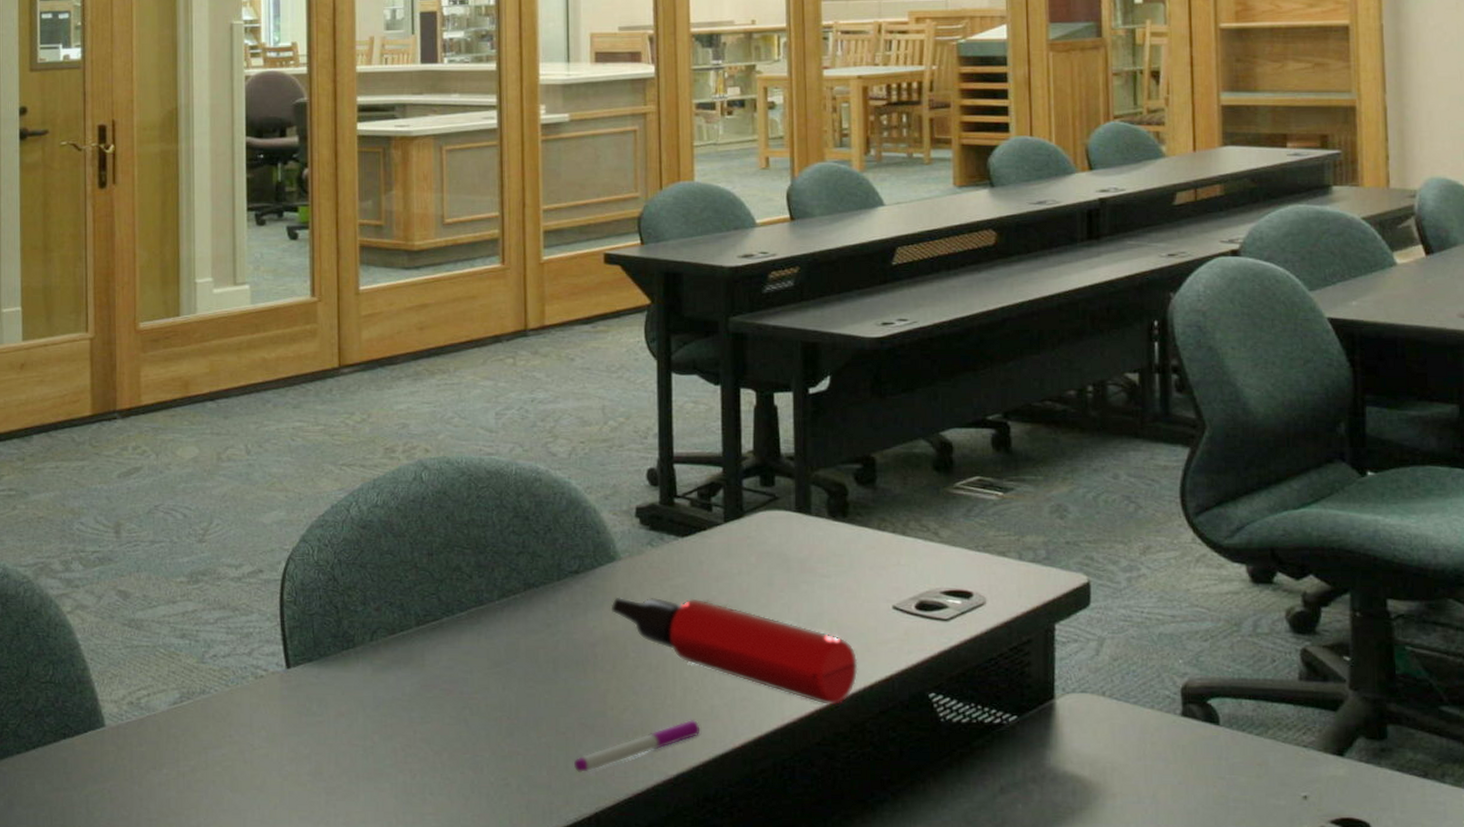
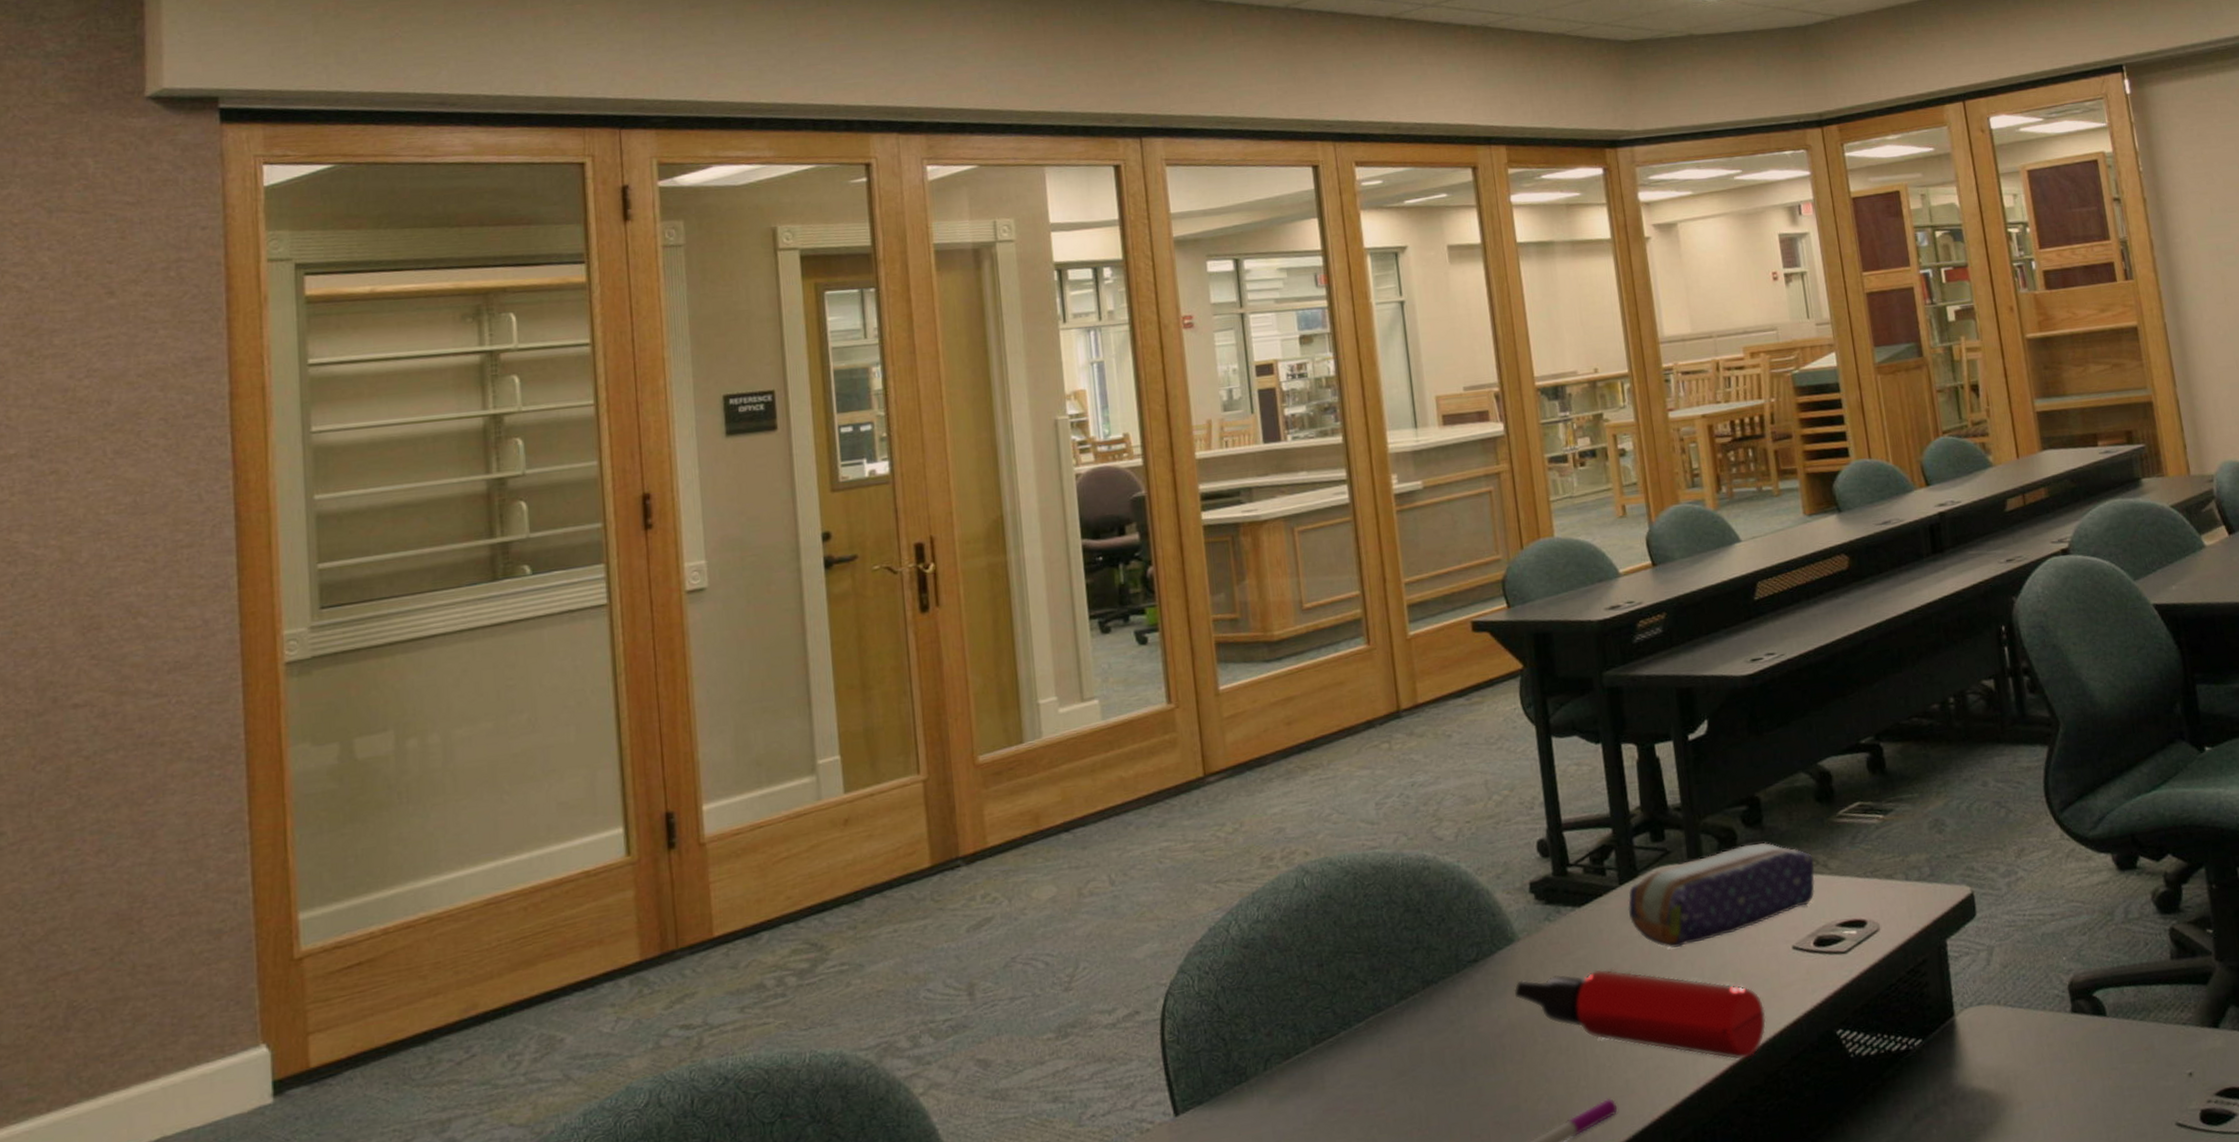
pencil case: none [730,502,925,590] -> present [1628,842,1815,948]

